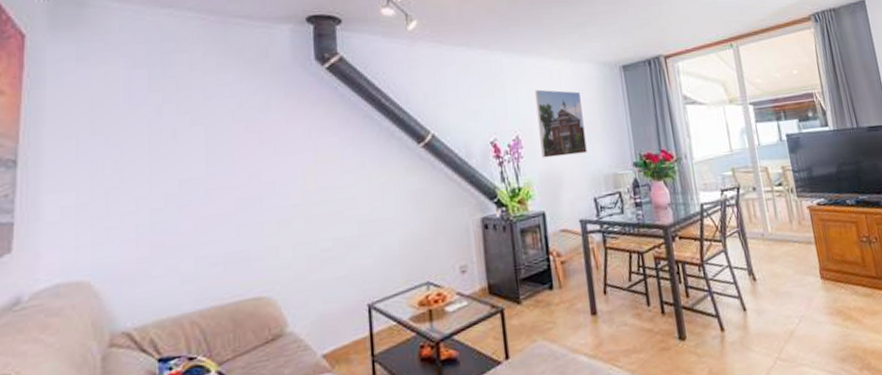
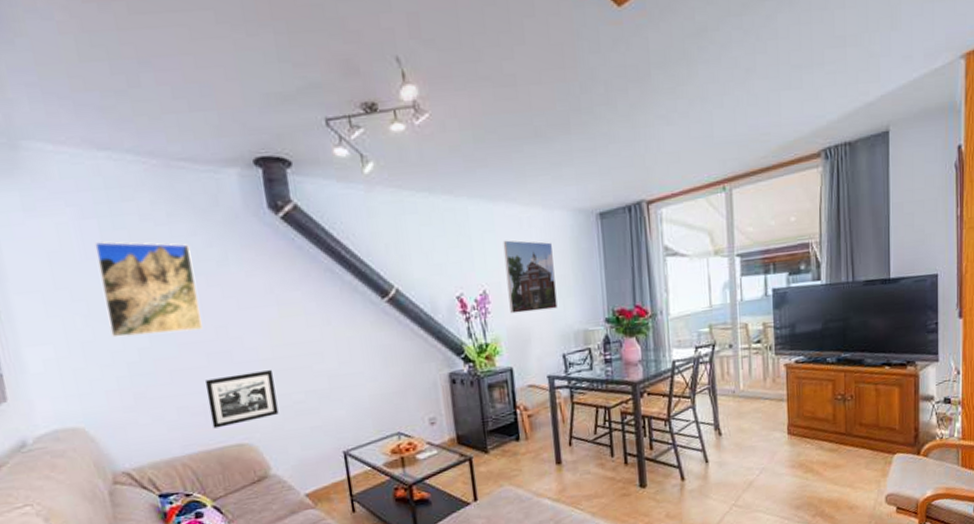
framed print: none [139,89,236,184] -> present [94,242,203,338]
picture frame: none [229,216,303,280] -> present [205,370,279,429]

